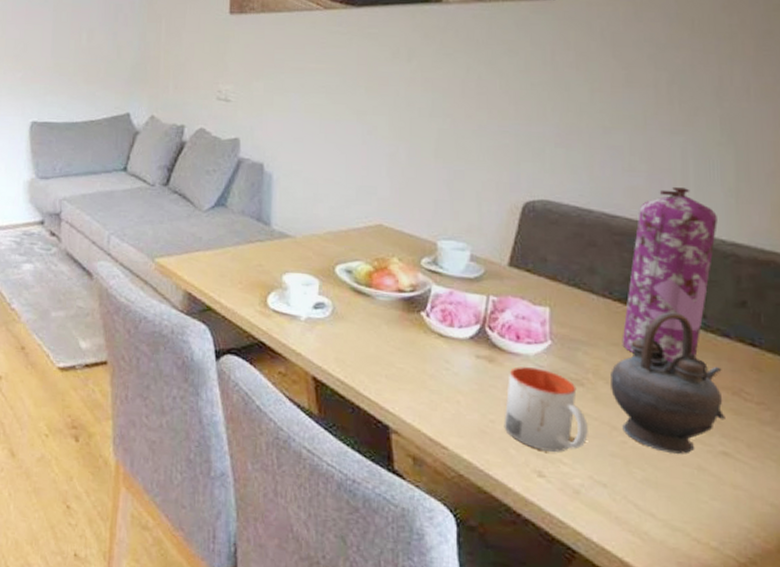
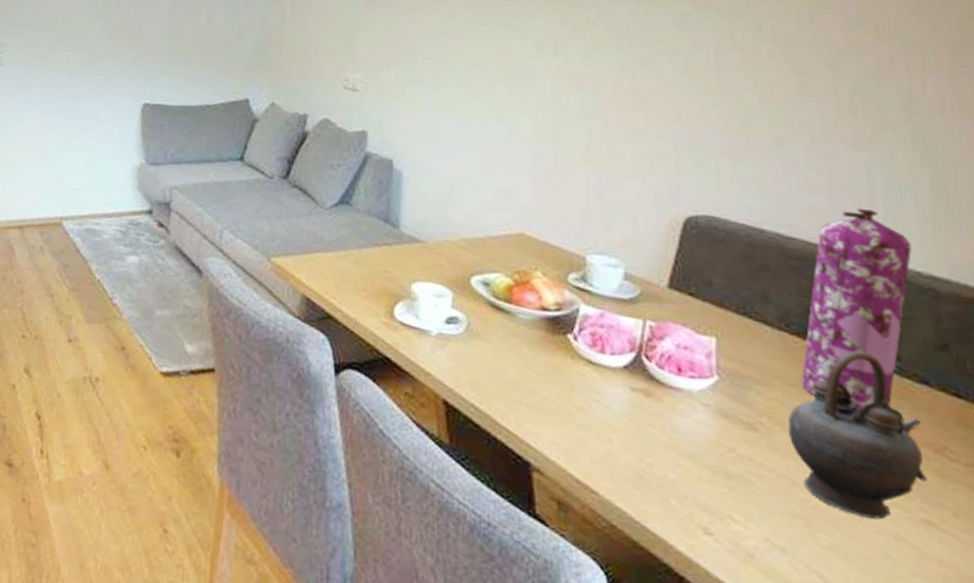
mug: present [504,367,588,452] -> none [663,403,763,507]

